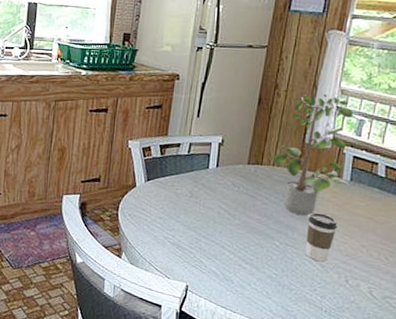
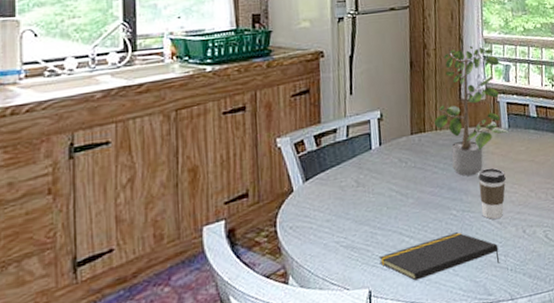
notepad: none [199,260,316,302] -> present [379,232,500,281]

